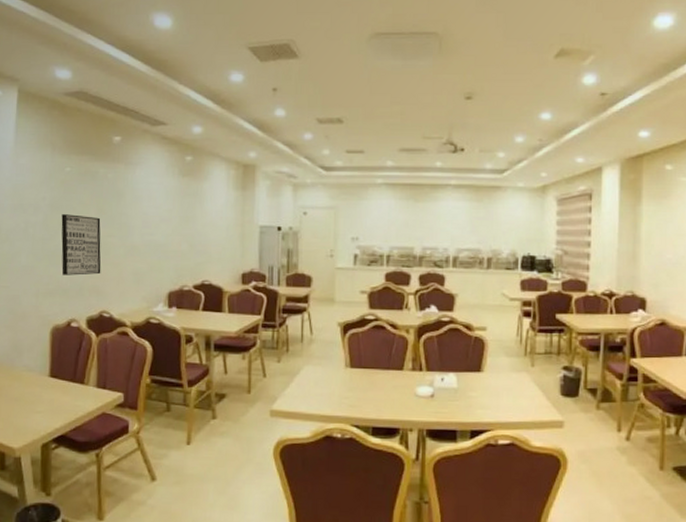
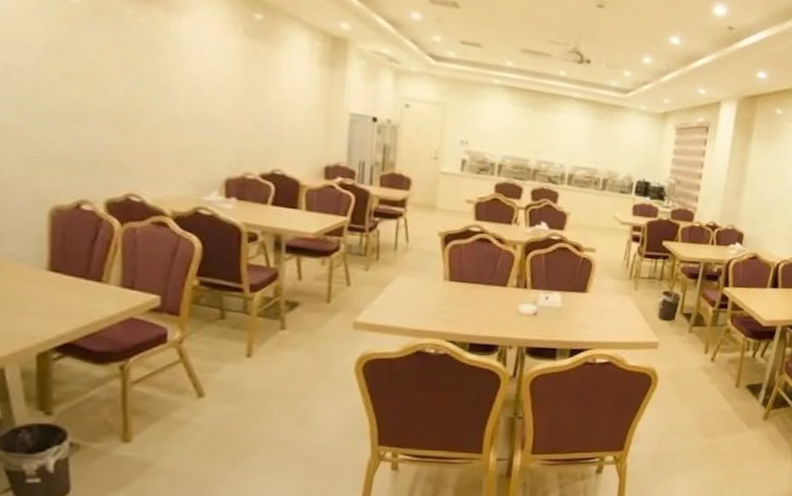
wall art: present [61,214,101,276] -> none [64,61,128,147]

